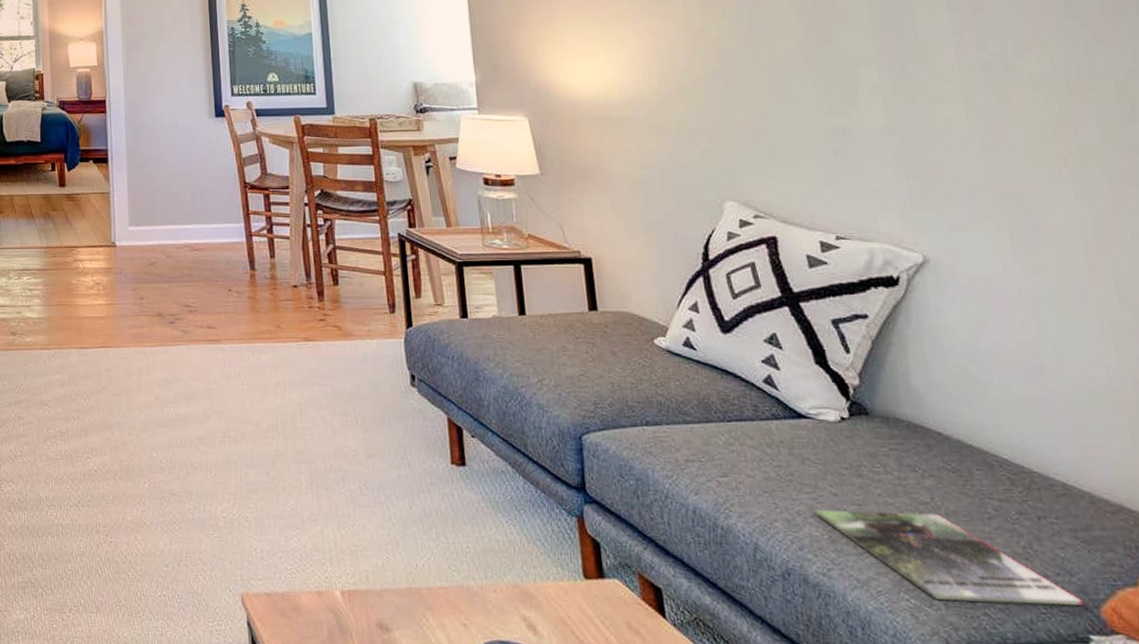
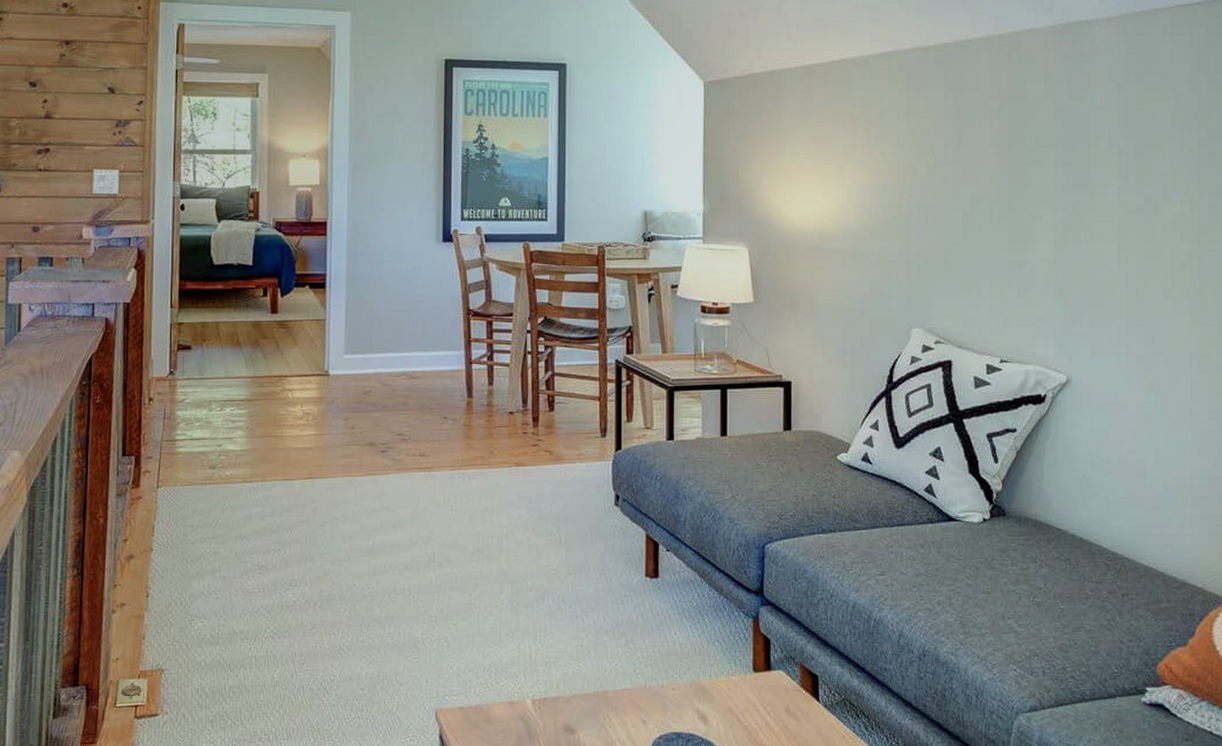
magazine: present [815,510,1083,606] -> none [952,597,1145,668]

